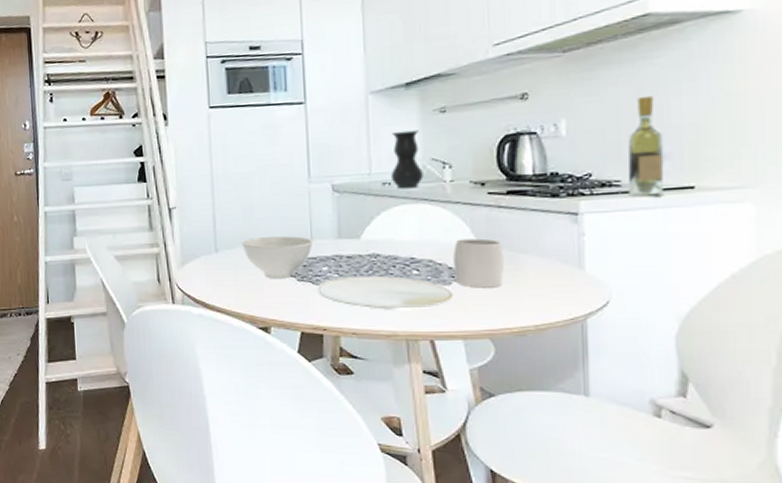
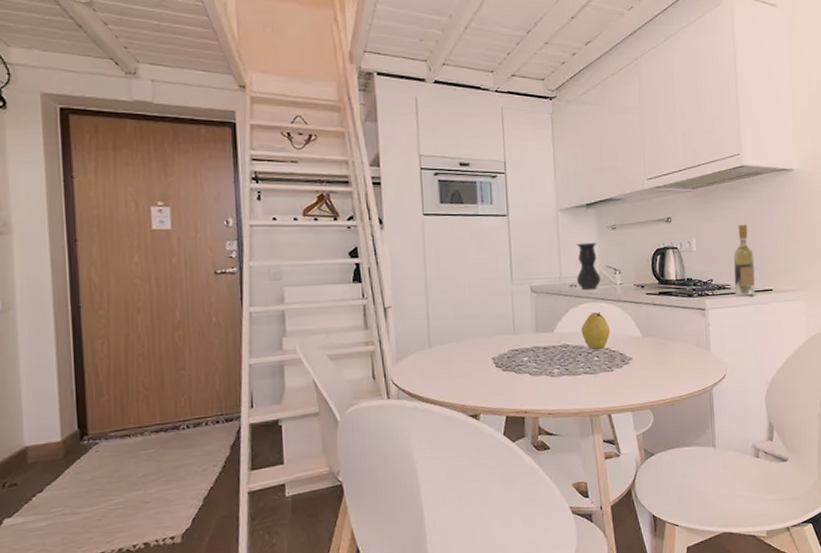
bowl: present [241,235,314,279] -> none [452,331,516,371]
plate: present [316,275,455,309] -> none [518,363,625,392]
fruit: none [396,215,436,262] -> present [581,311,611,350]
mug: present [453,238,504,288] -> none [623,329,659,370]

